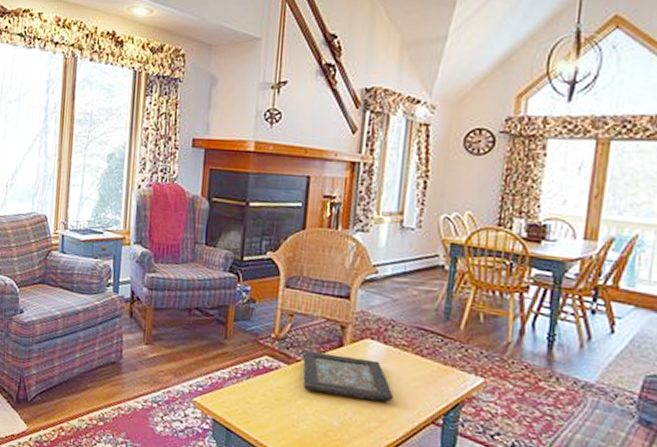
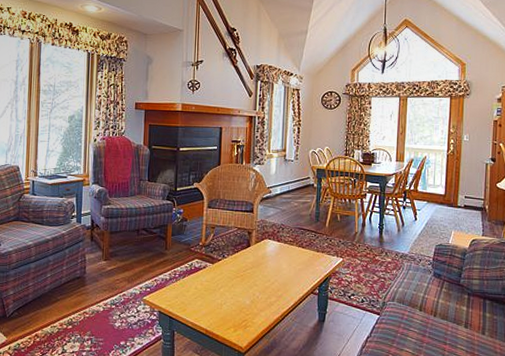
decorative tray: present [303,350,393,402] -> none [223,252,285,283]

